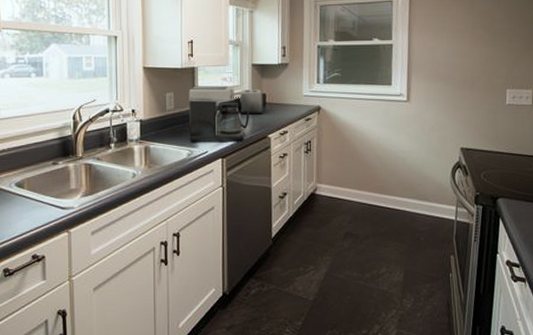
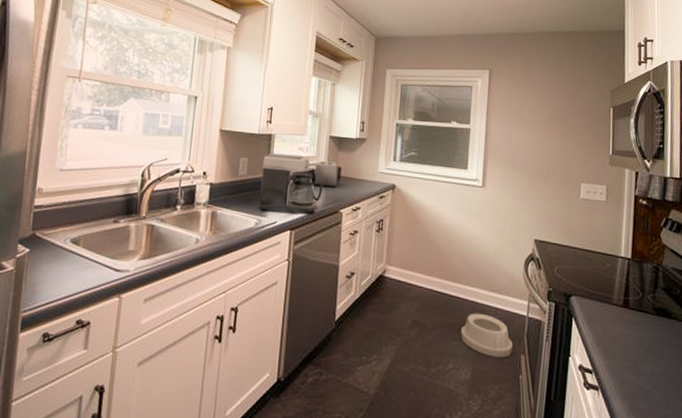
pet bowl: none [392,221,443,259] -> present [460,313,513,358]

